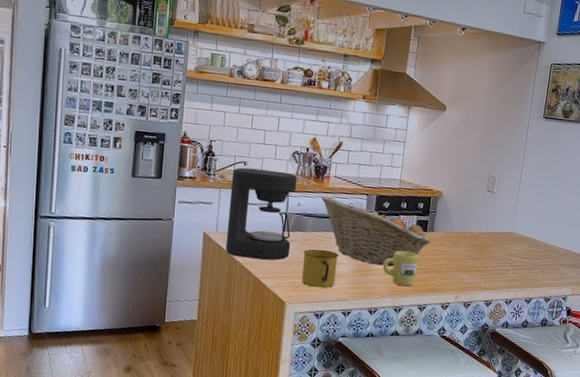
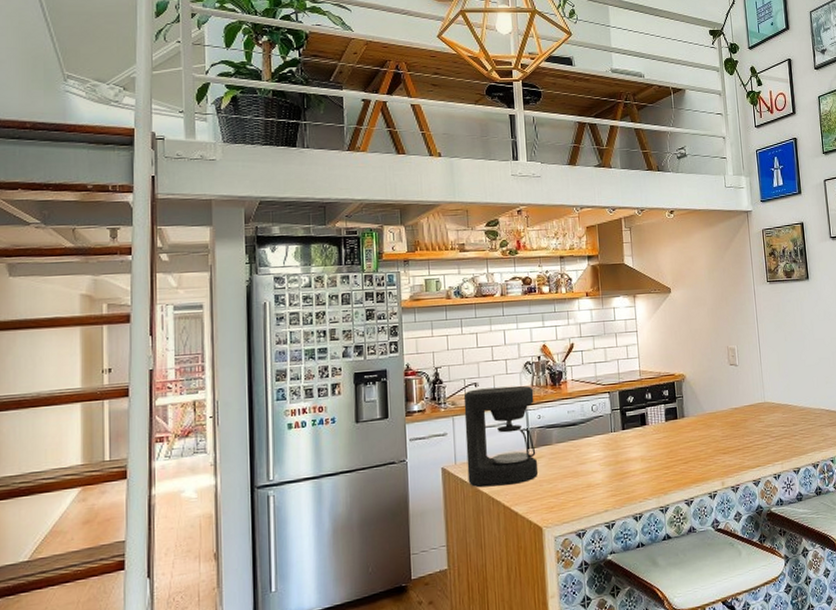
mug: present [302,249,338,289] -> none [553,460,593,505]
fruit basket: present [321,195,431,267] -> none [562,402,683,466]
mug: present [382,251,419,287] -> none [638,443,676,483]

